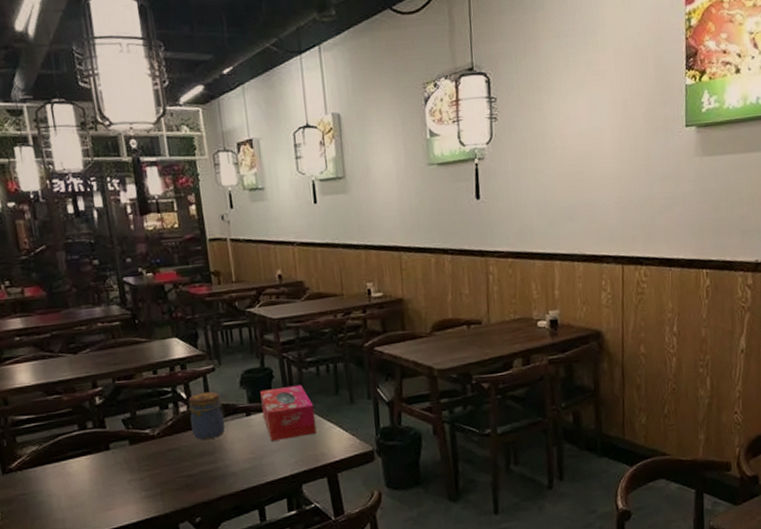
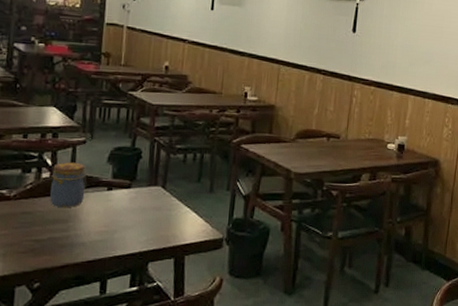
tissue box: present [260,384,317,441] -> none [124,168,175,217]

